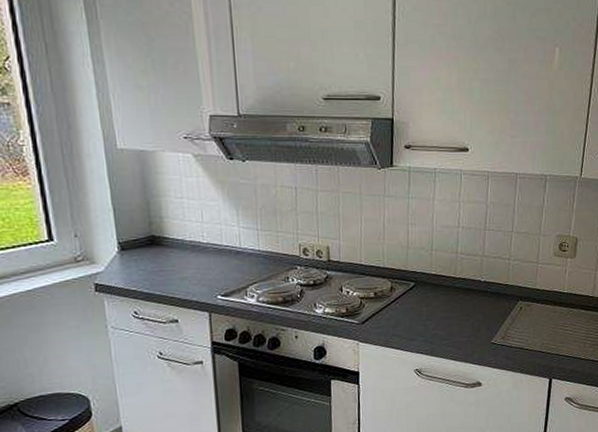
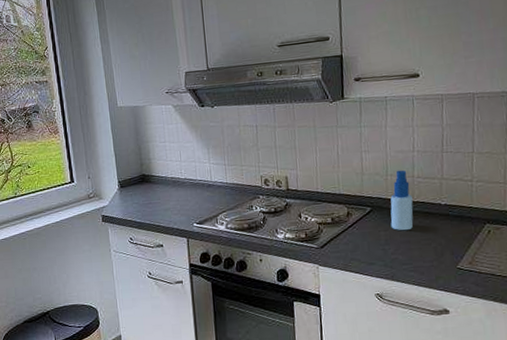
spray bottle: none [433,245,455,307] -> present [390,170,414,231]

